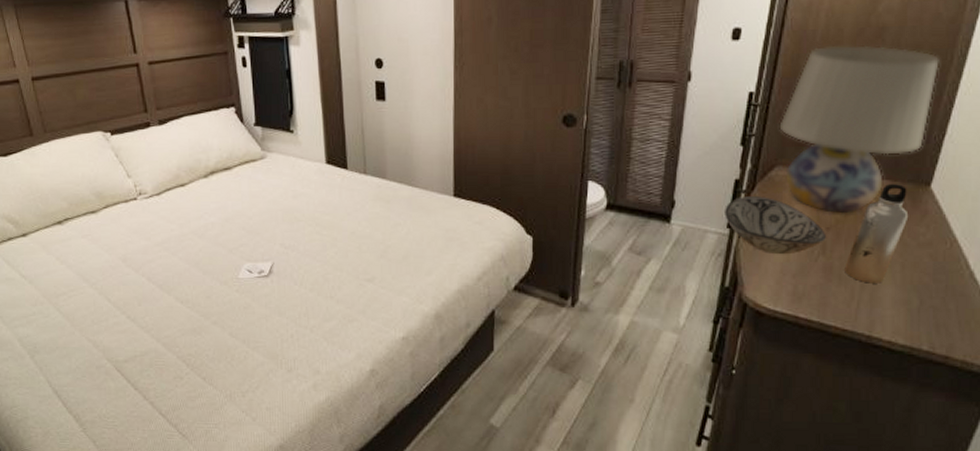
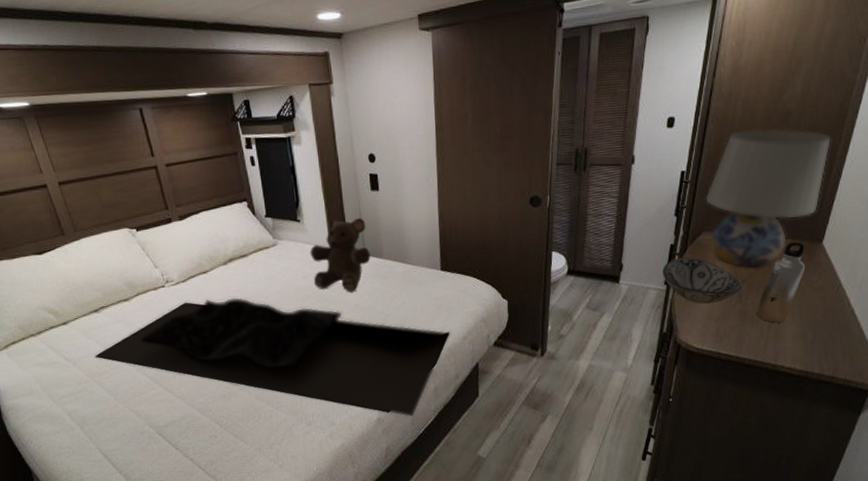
throw blanket: none [53,215,462,370] -> present [94,297,450,417]
teddy bear: none [302,128,373,216] -> present [310,216,371,291]

